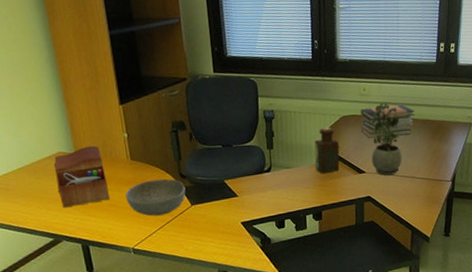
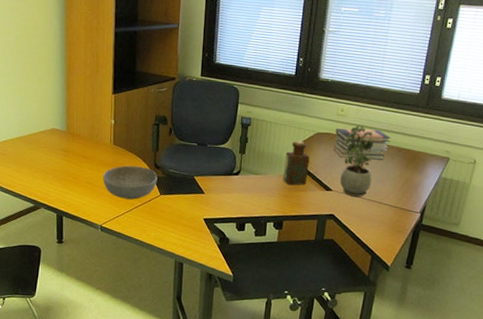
sewing box: present [53,145,110,208] -> none [46,126,90,179]

